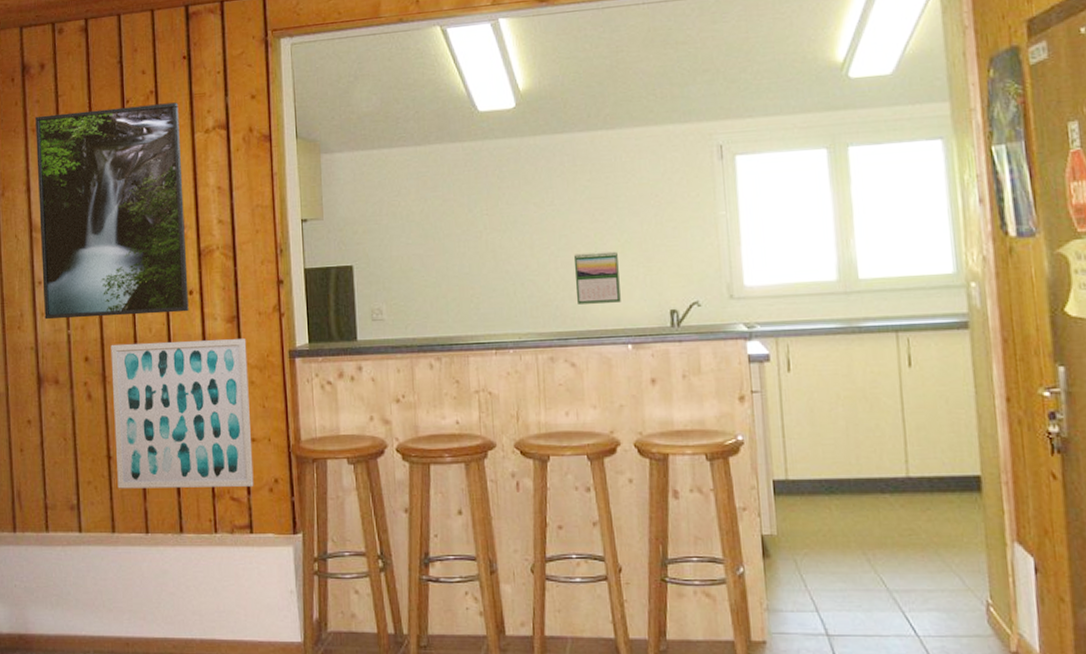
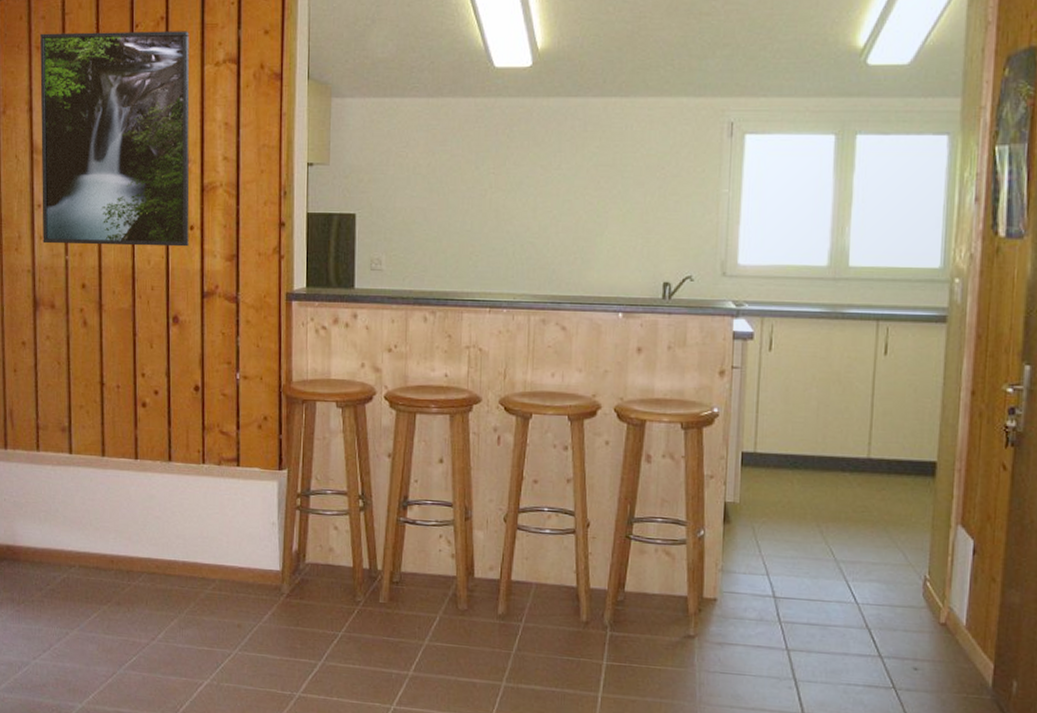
wall art: present [111,339,254,489] -> none [108,273,245,422]
calendar: present [574,251,621,304] -> none [574,218,618,271]

